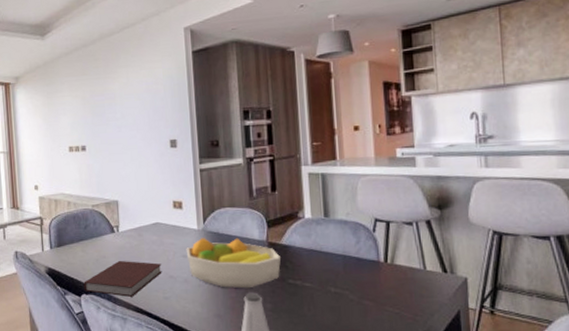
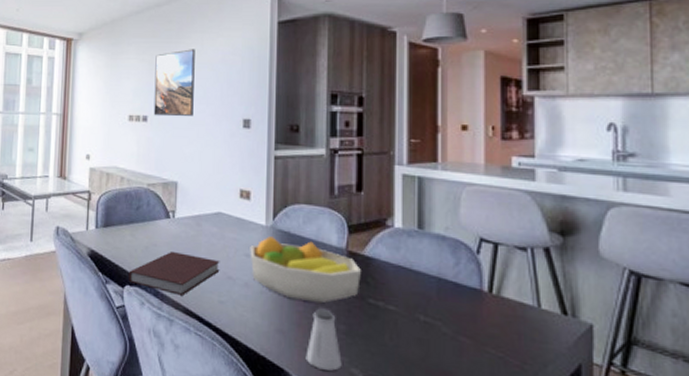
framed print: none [87,82,126,145] -> present [153,49,195,117]

